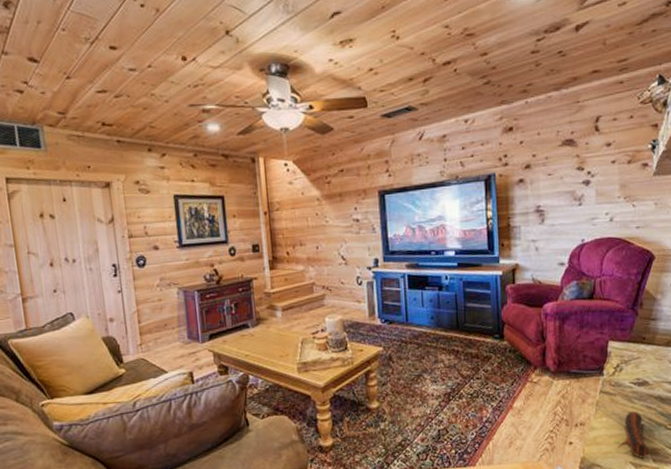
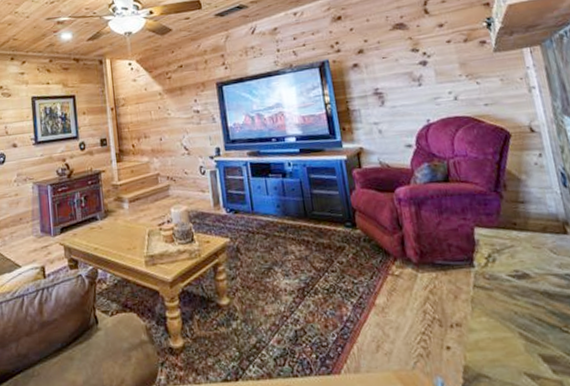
decorative log: present [614,410,650,459] -> none [499,309,547,370]

